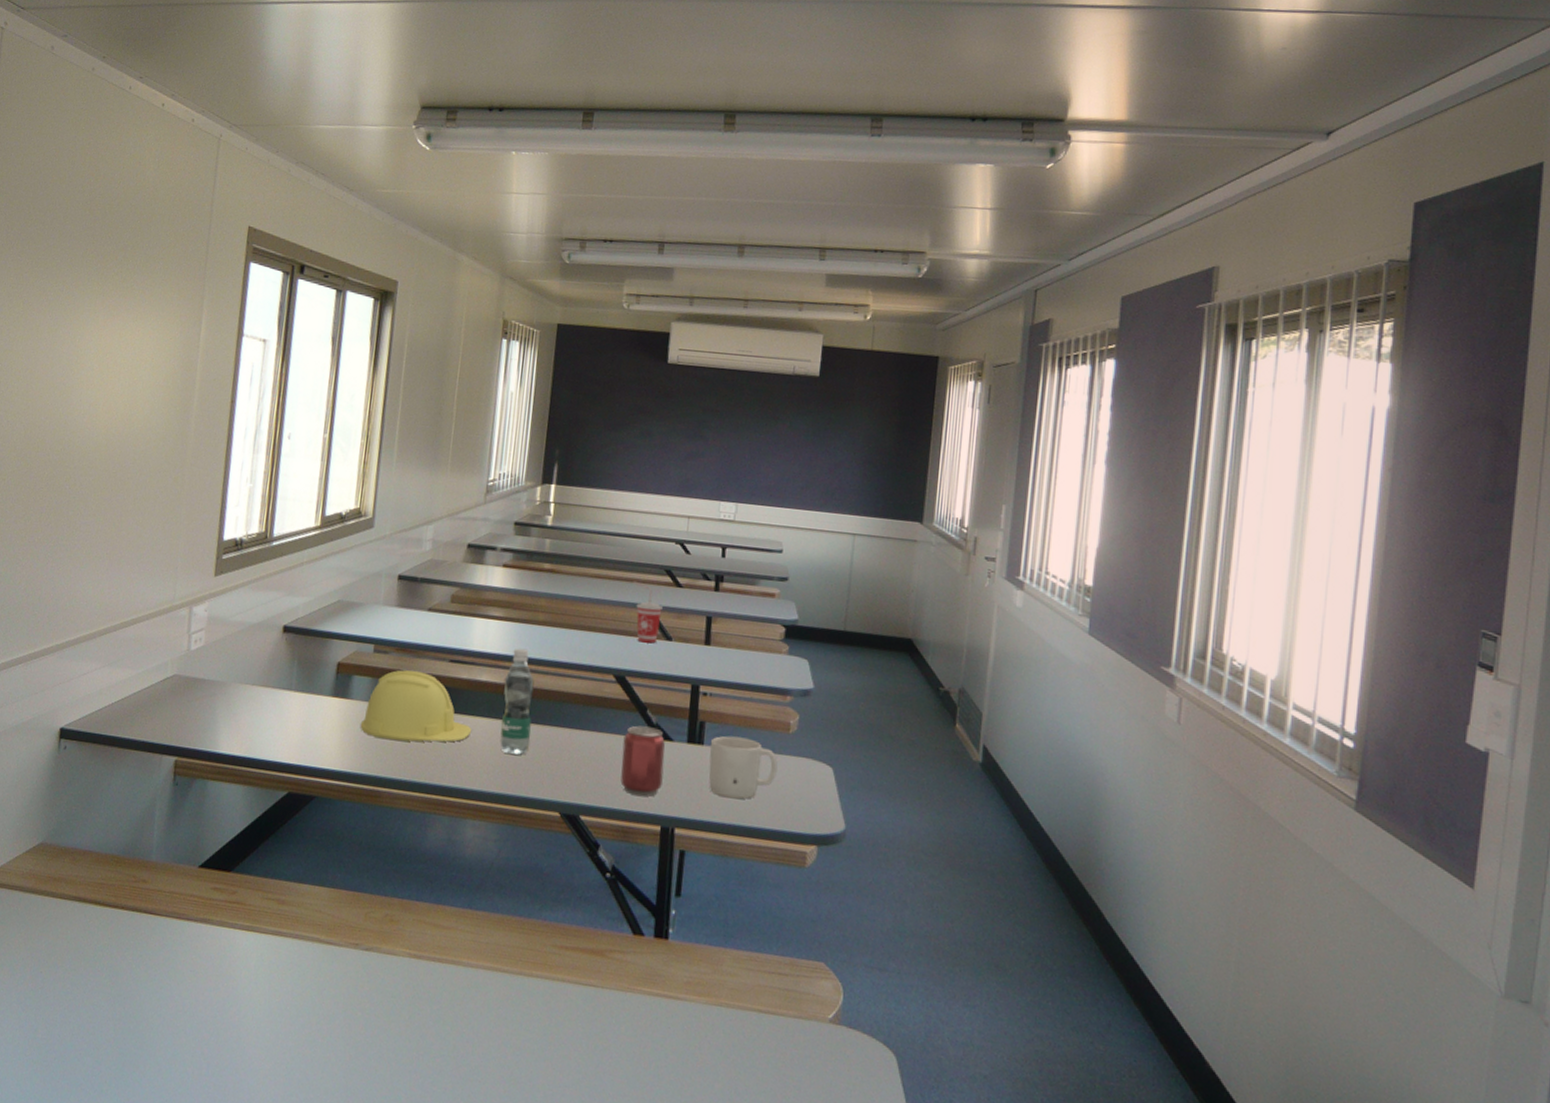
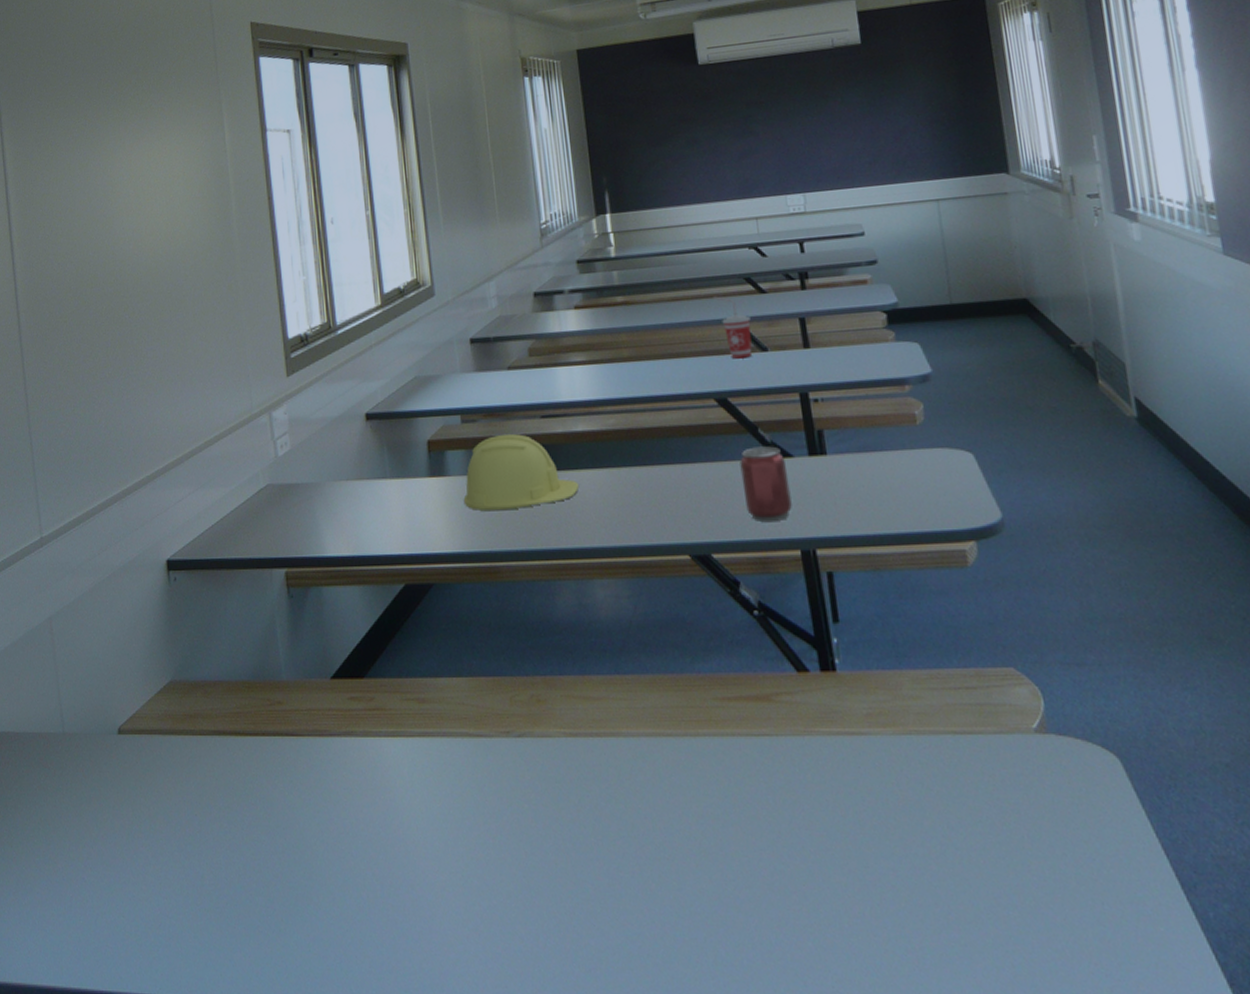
bottle: present [500,648,535,756] -> none [601,389,643,504]
mug: present [708,735,778,800] -> none [833,438,914,507]

